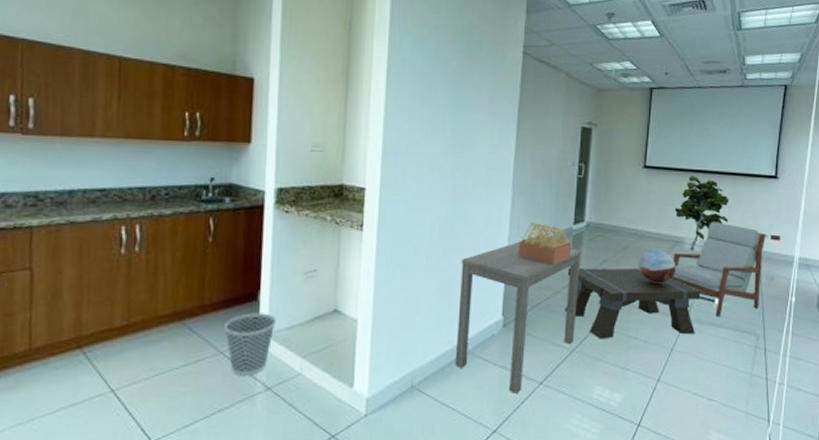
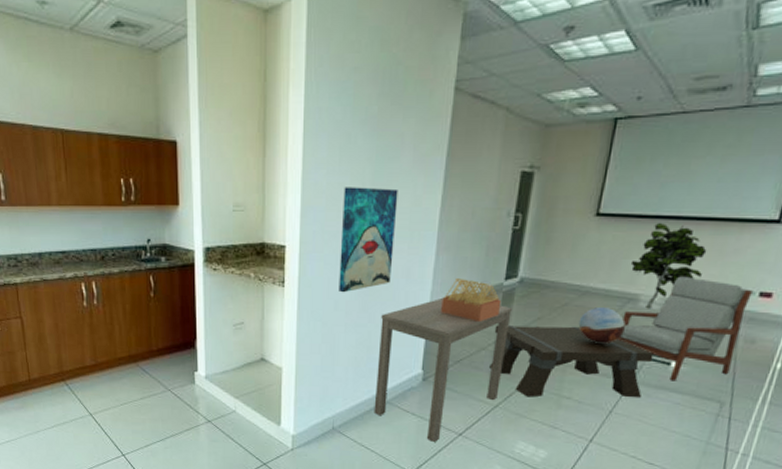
wastebasket: present [224,313,277,375] -> none [170,358,212,410]
wall art: none [419,132,476,237] -> present [339,187,398,293]

